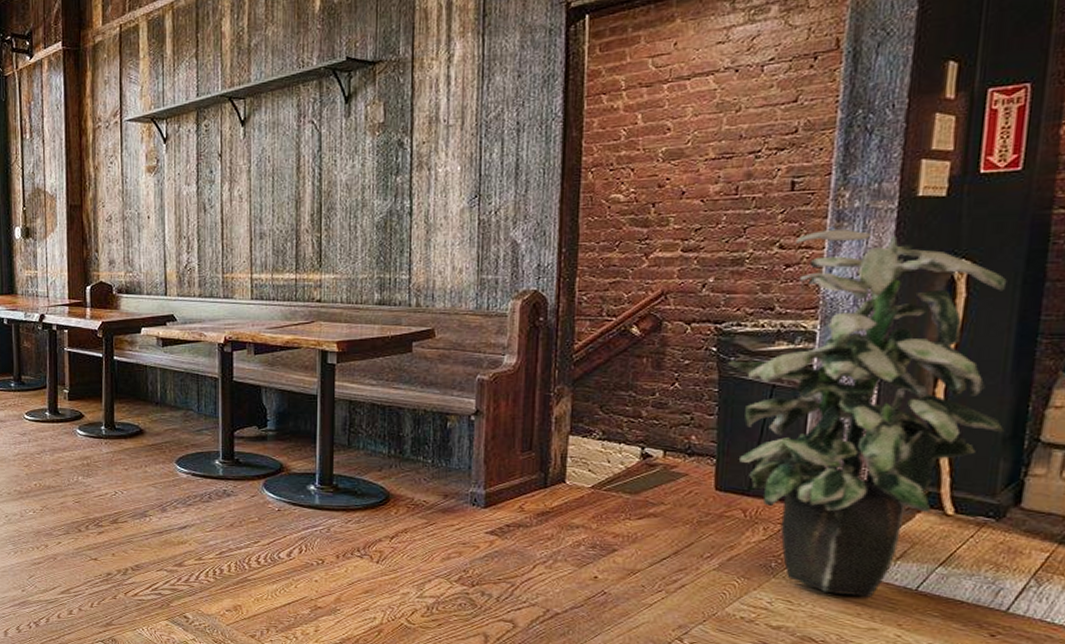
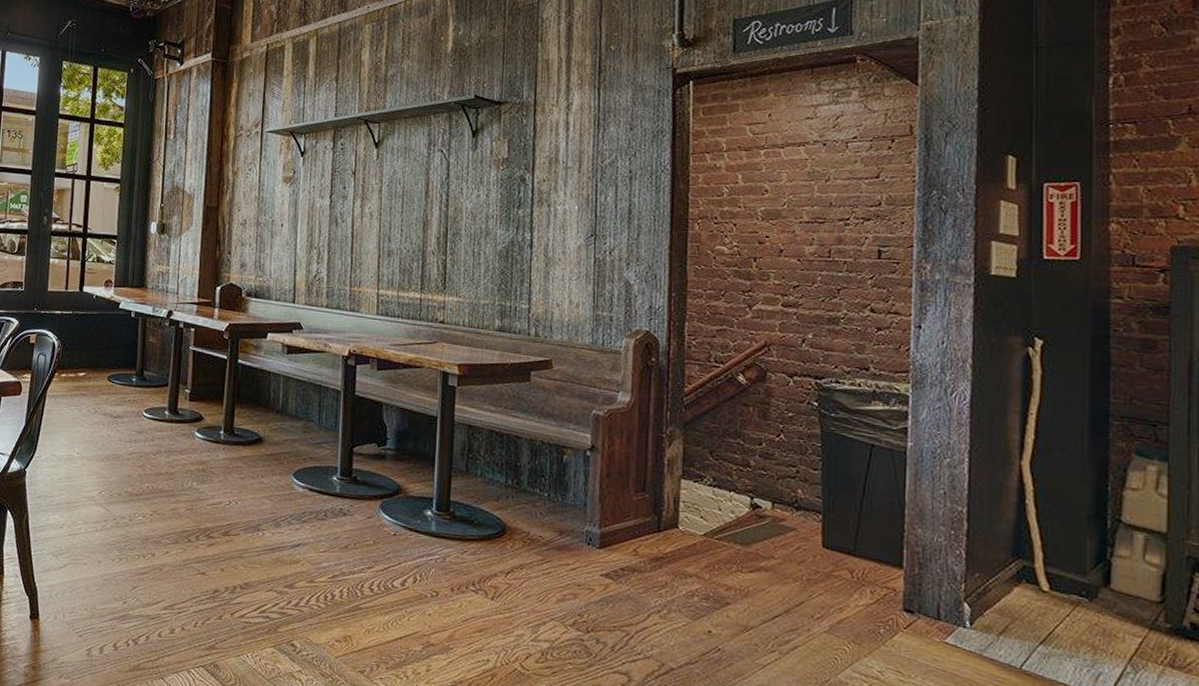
indoor plant: present [727,229,1007,597] -> none [828,298,1089,673]

